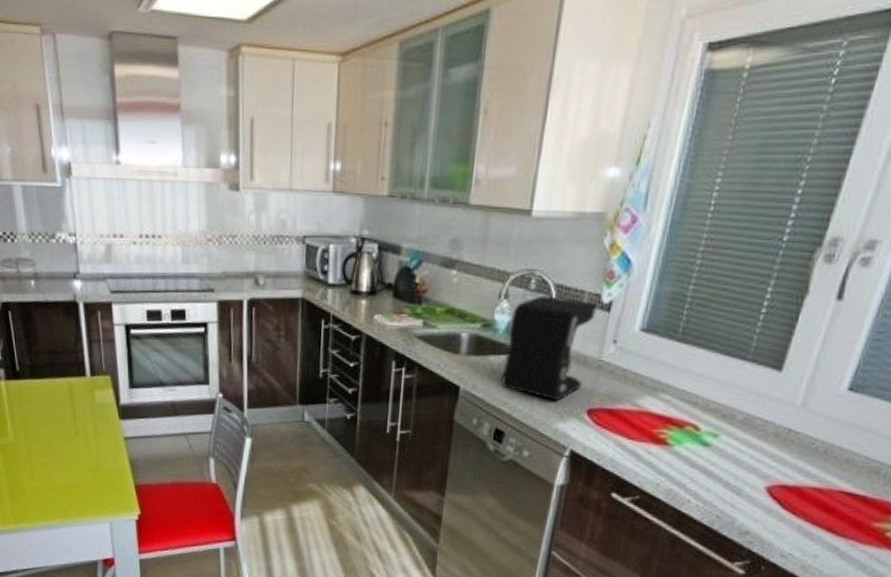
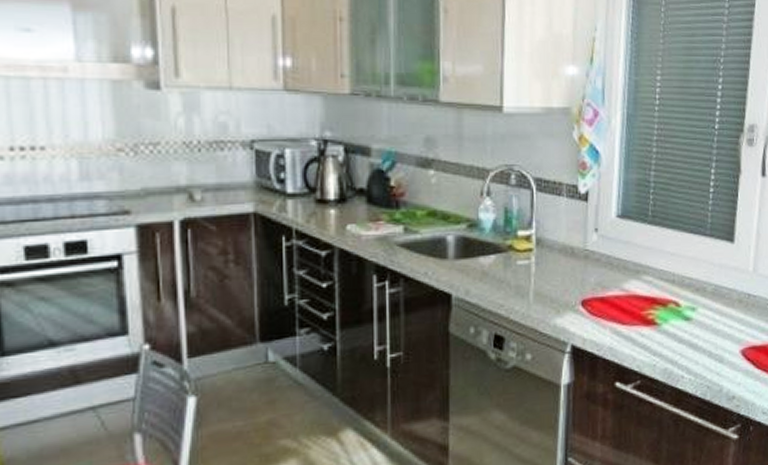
coffee maker: present [501,295,596,401] -> none [494,190,575,297]

